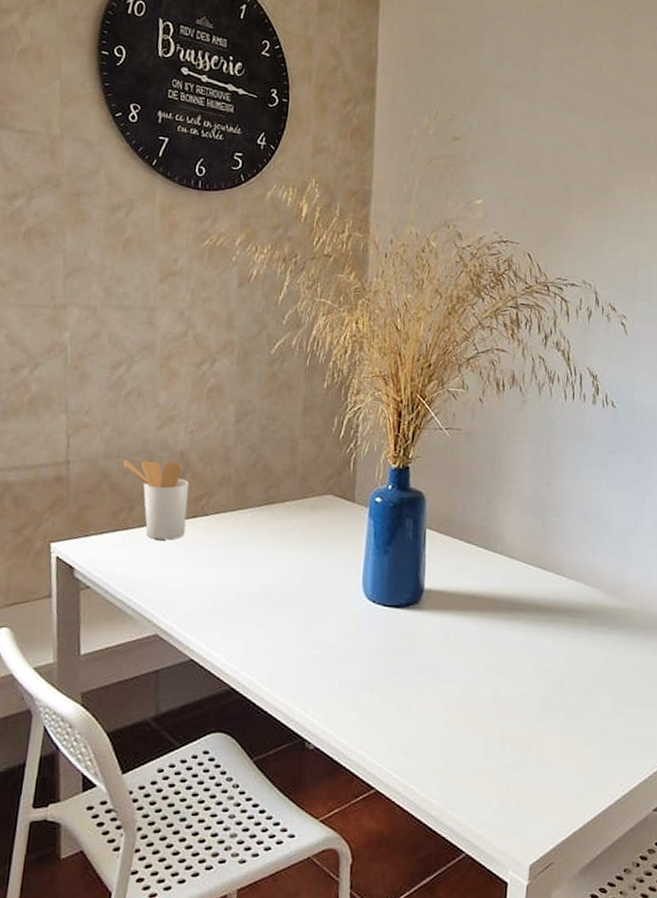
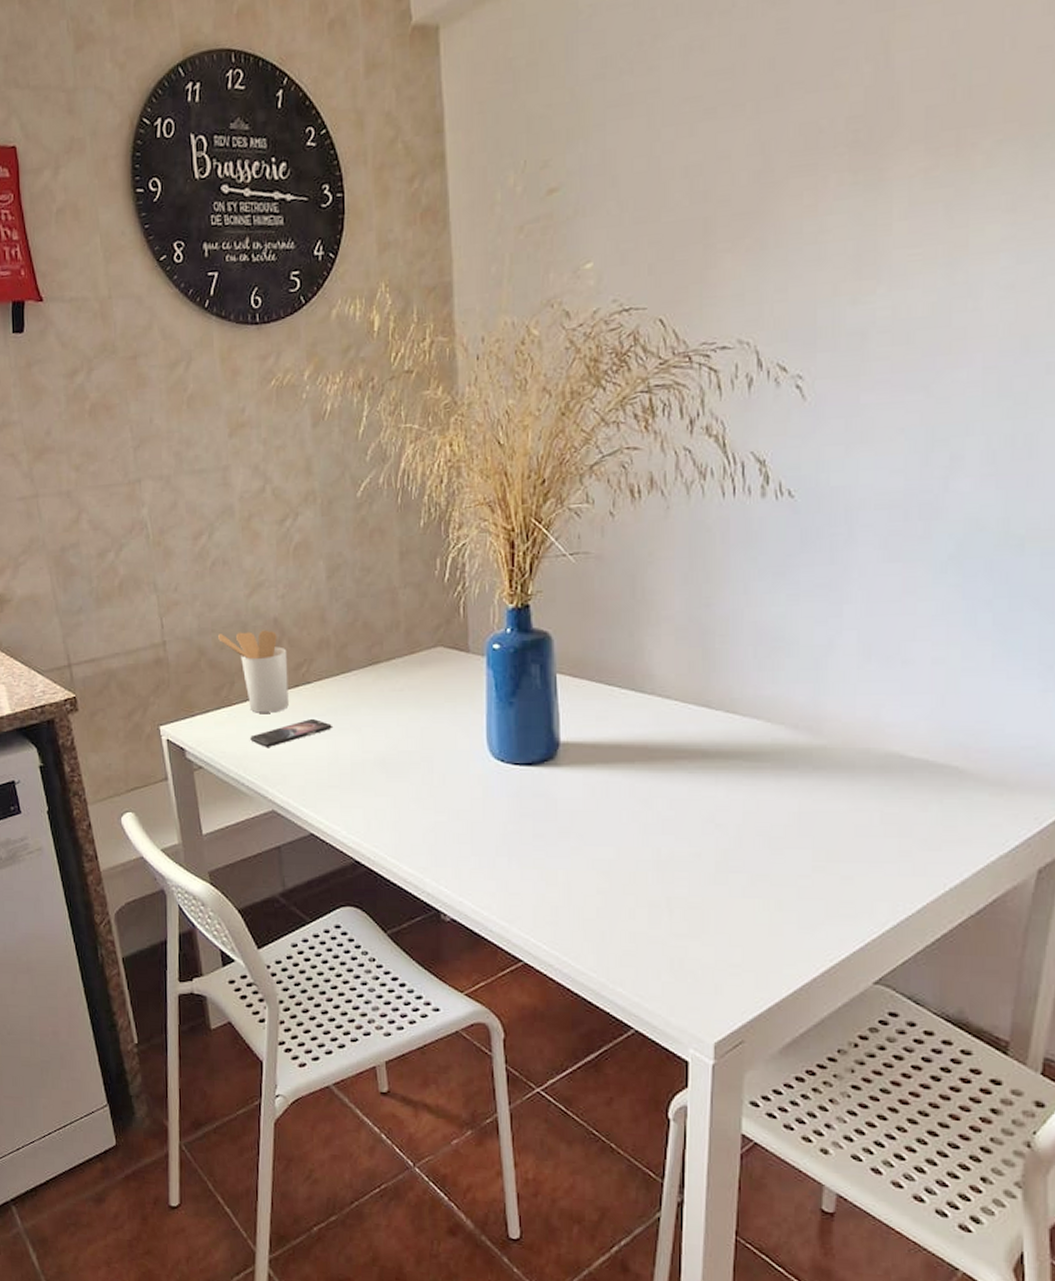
smartphone: none [142,548,224,573] -> present [250,718,332,747]

